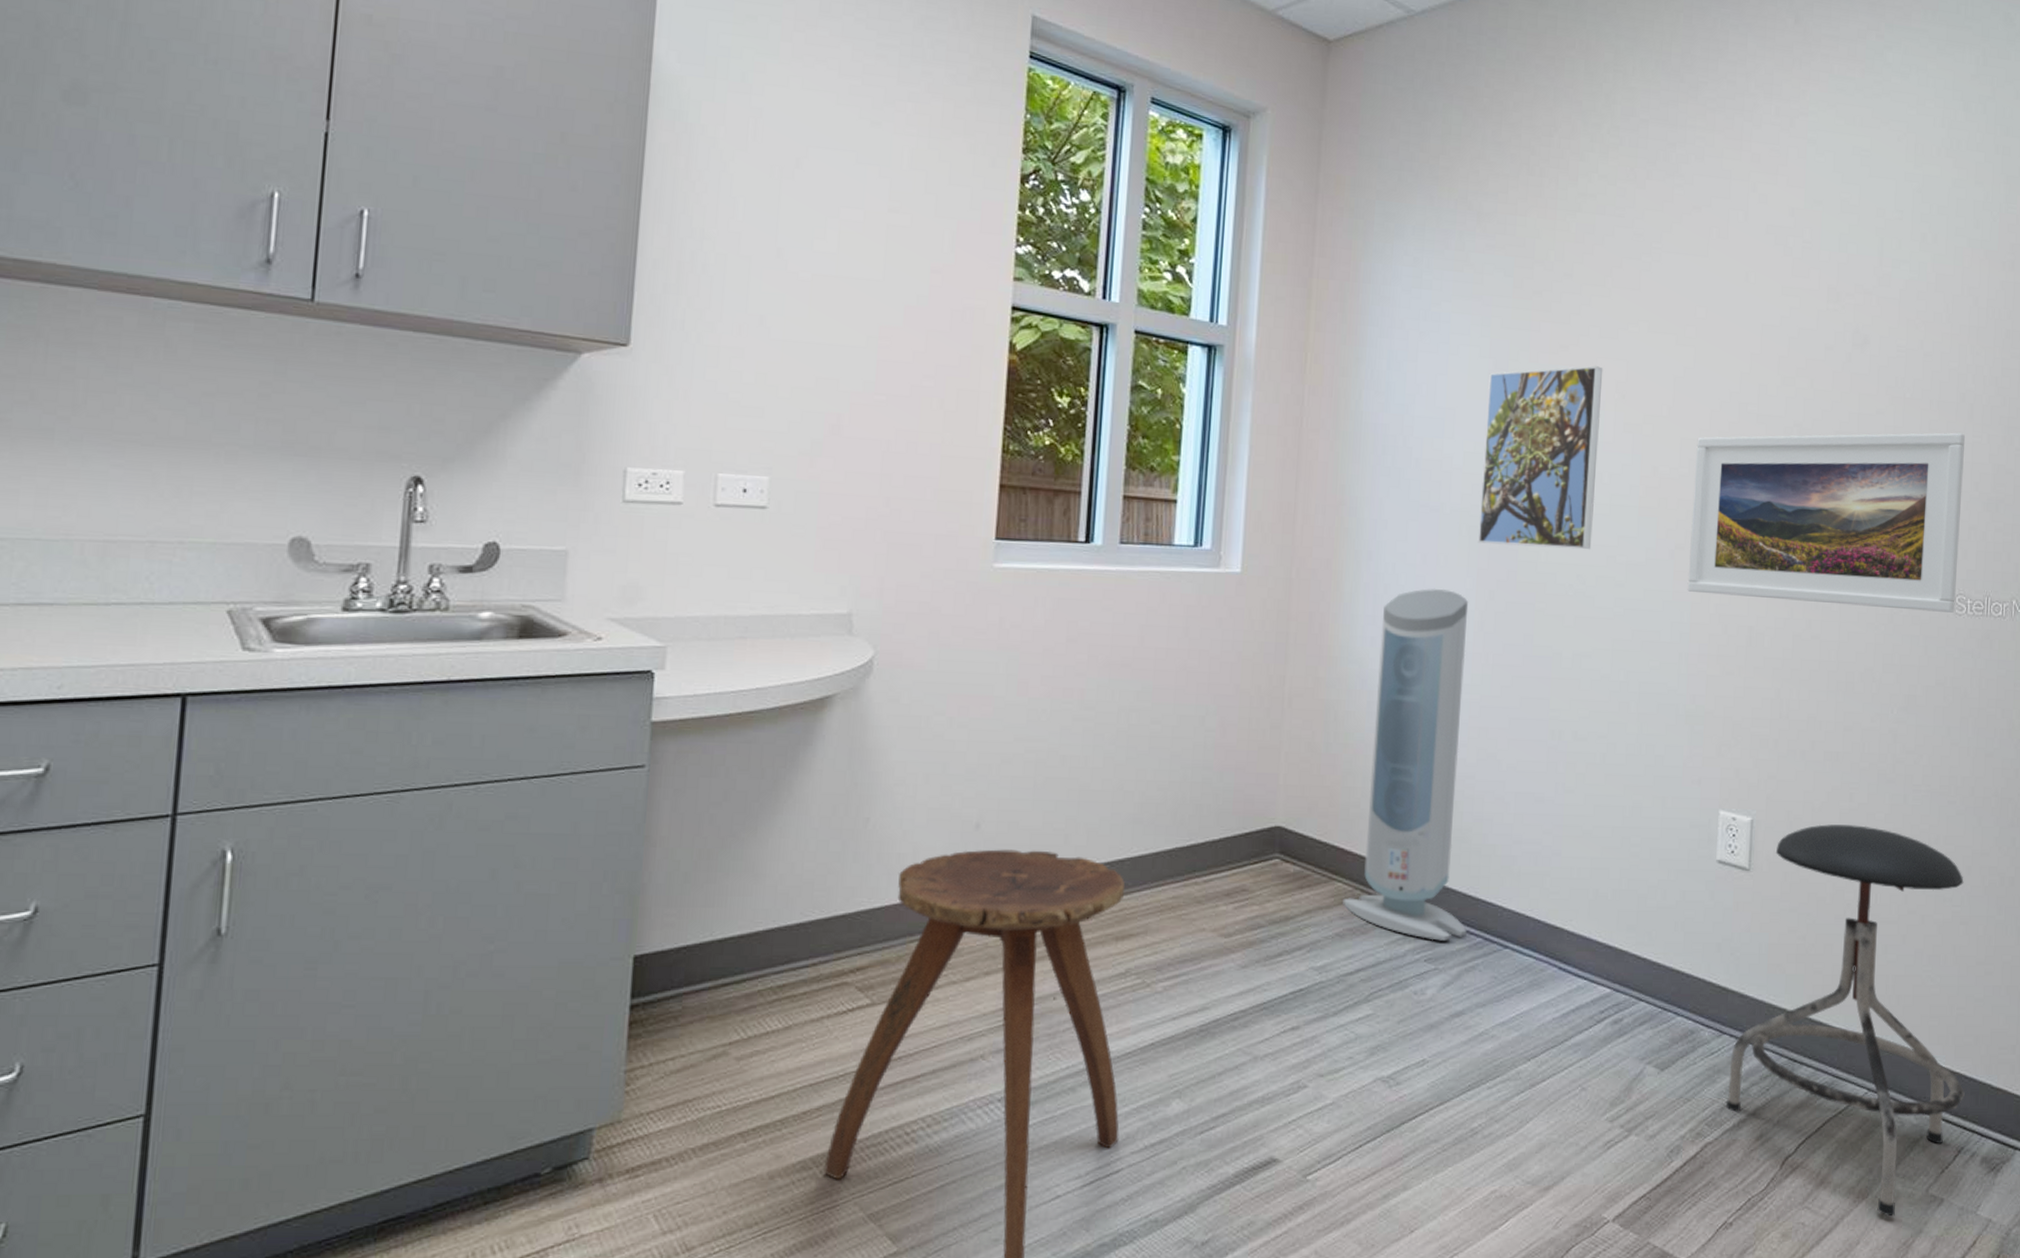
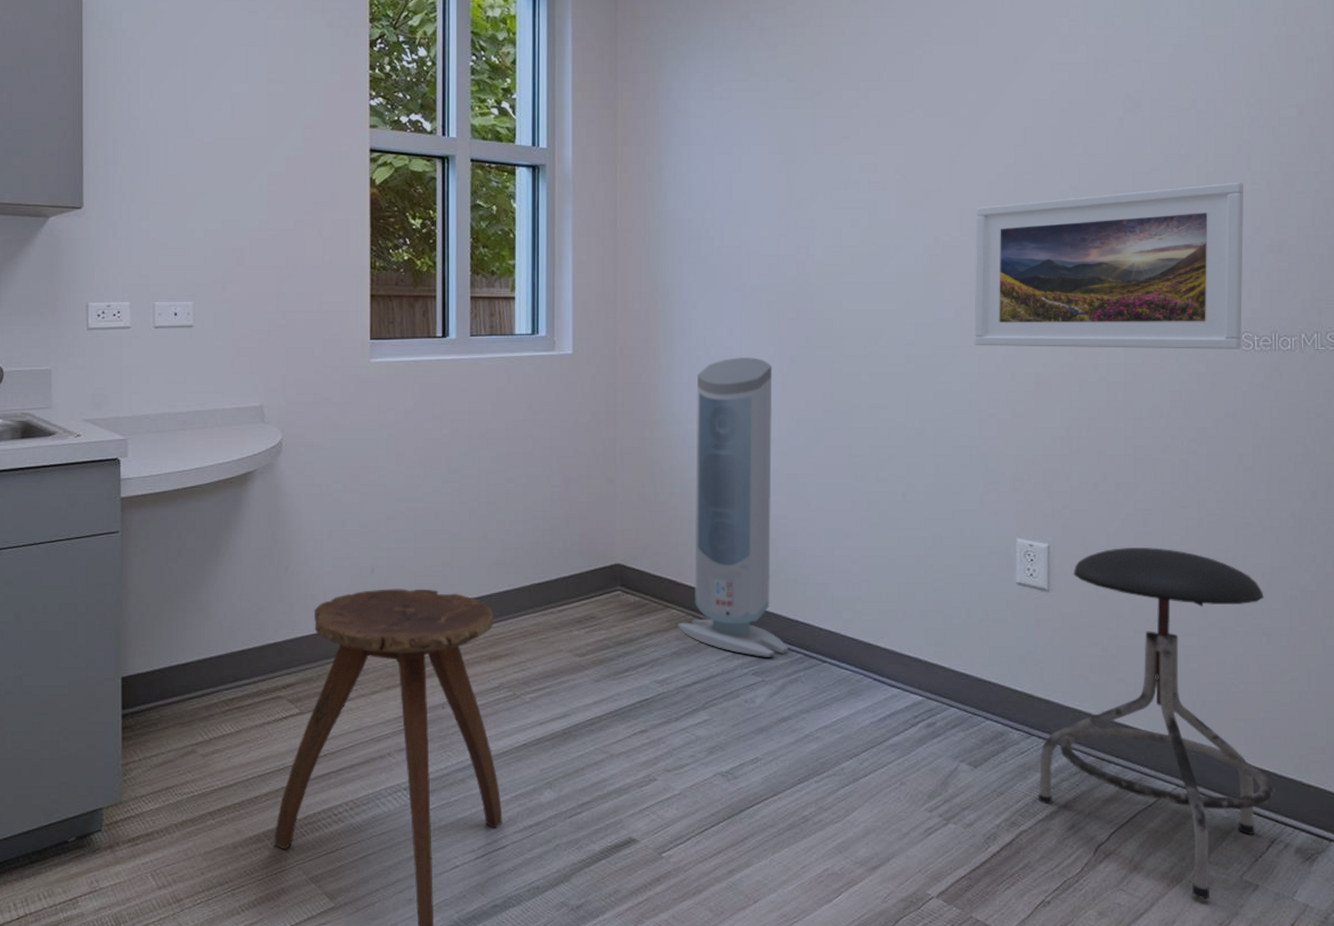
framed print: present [1477,366,1603,550] -> none [777,152,883,315]

